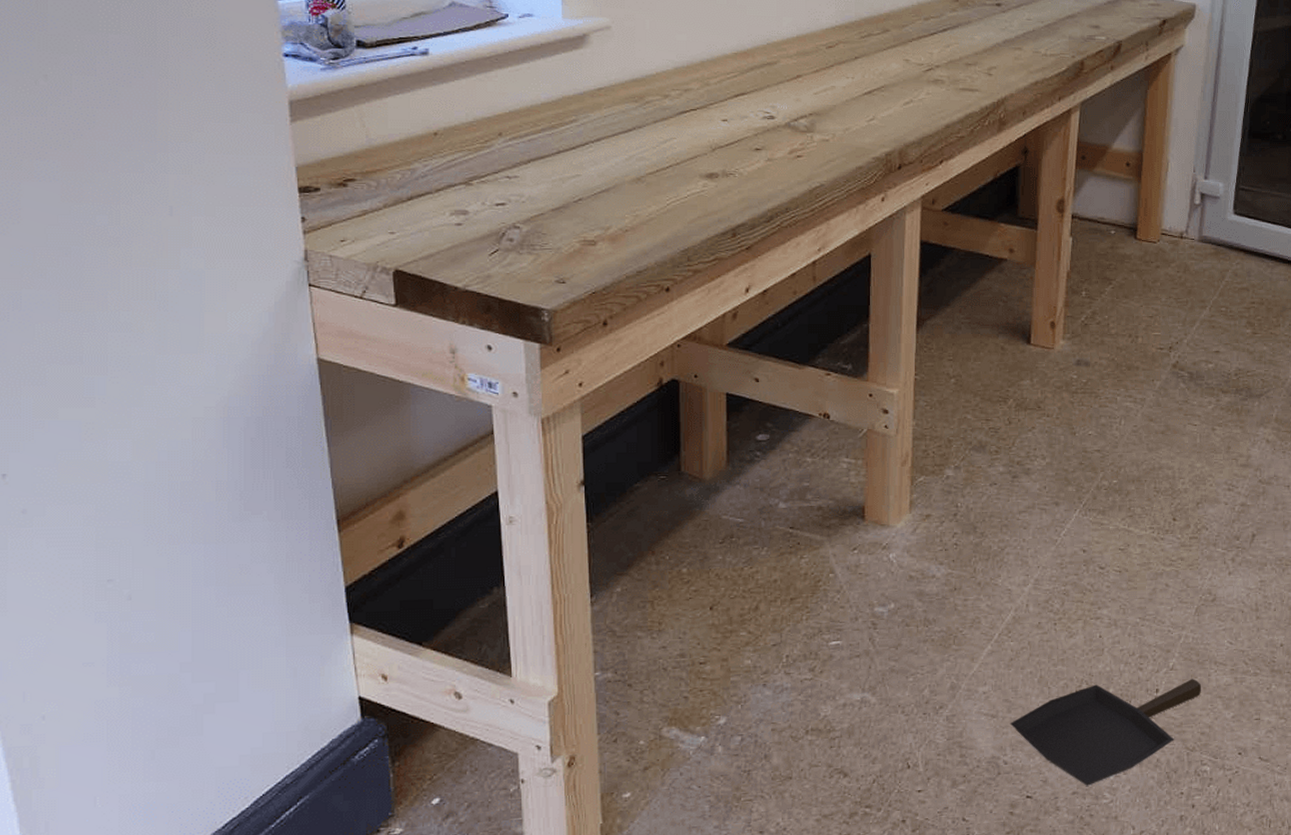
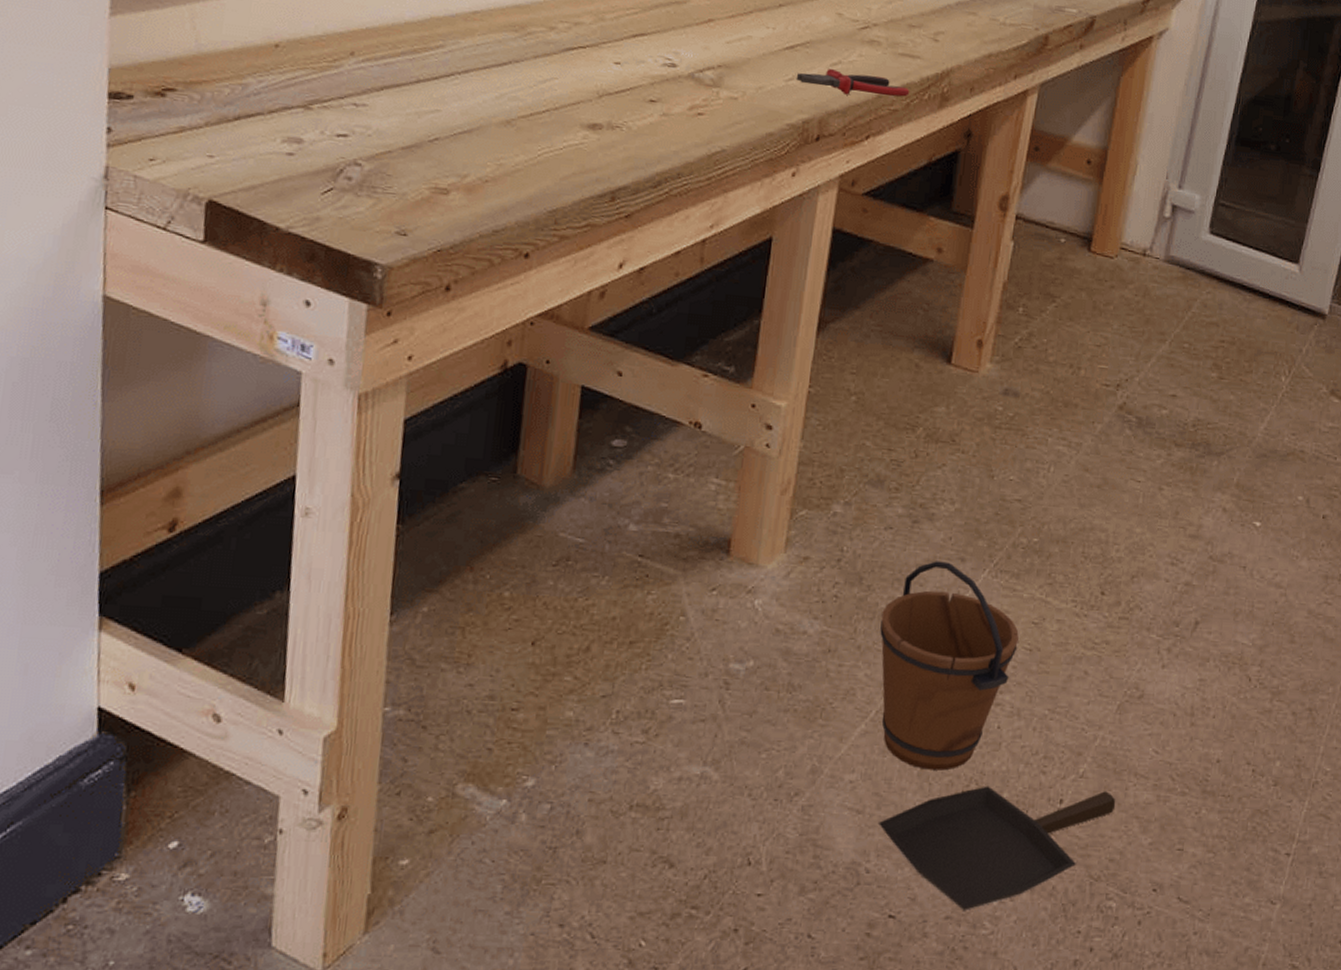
pliers: none [876,106,972,128] -> present [796,68,910,97]
bucket: none [995,507,1109,677] -> present [880,561,1019,771]

